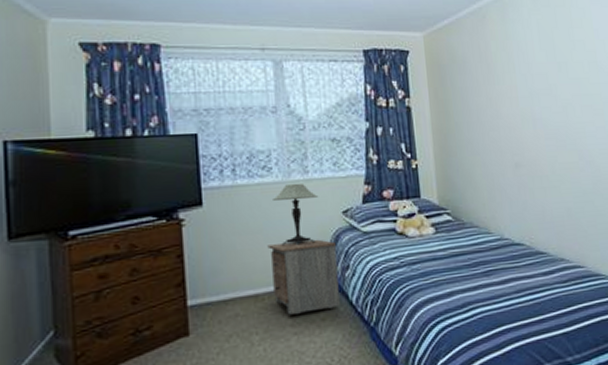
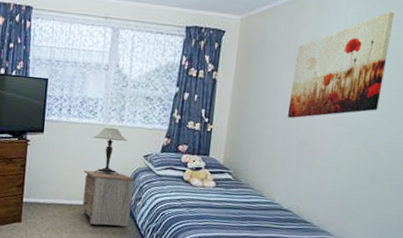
wall art: none [490,15,583,139] -> present [287,12,395,118]

